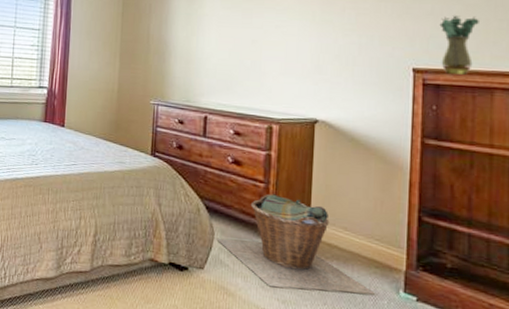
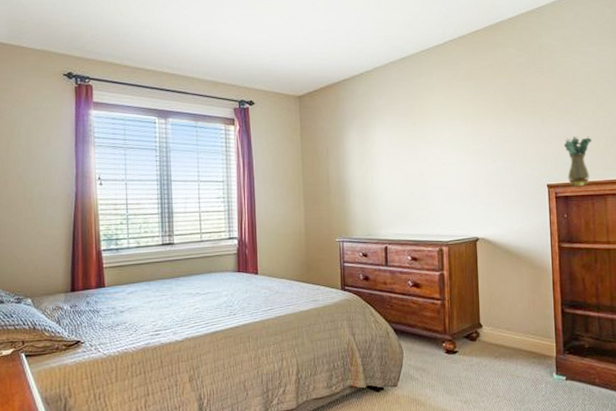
laundry basket: present [216,194,376,295] -> none [405,308,536,391]

